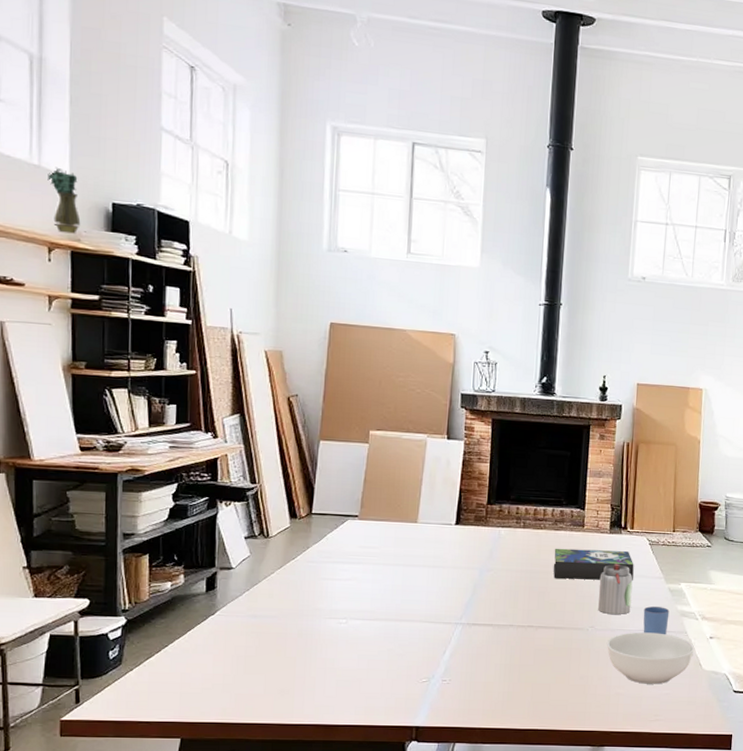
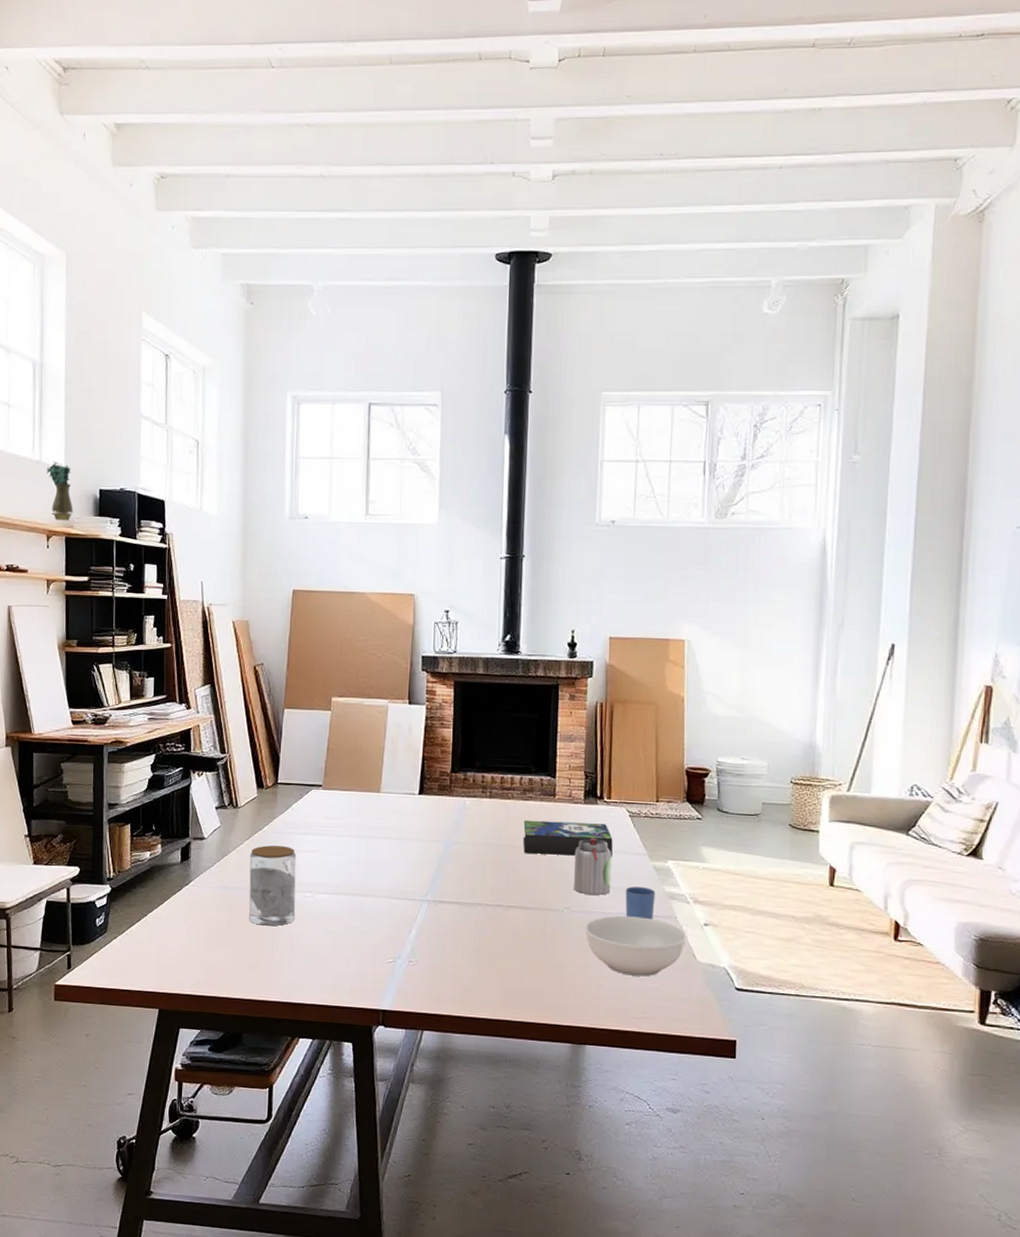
jar: none [279,574,331,653] -> present [248,845,297,926]

